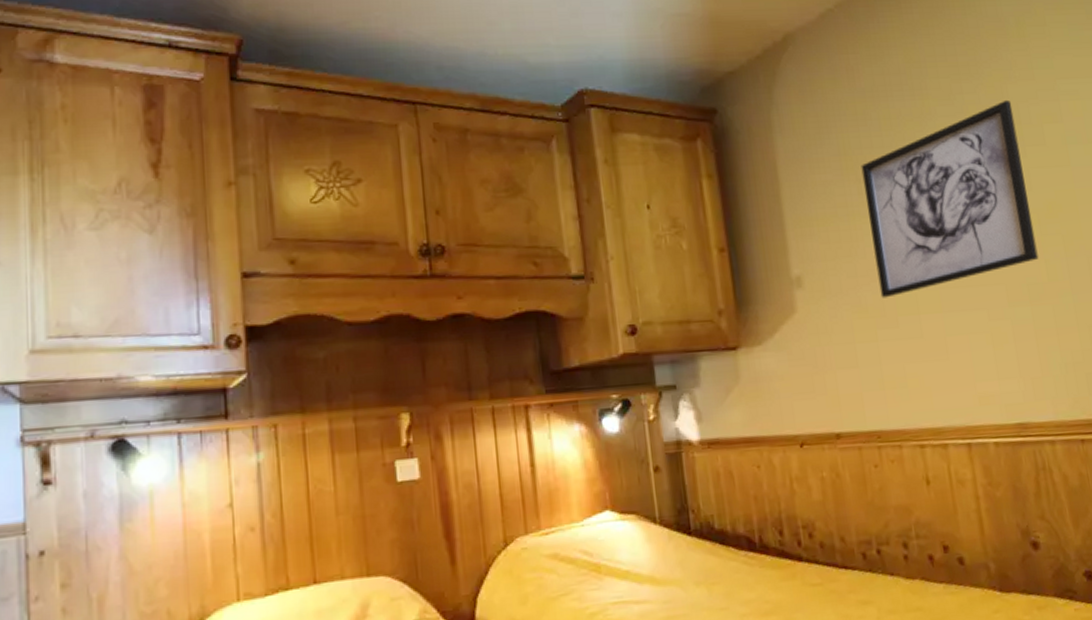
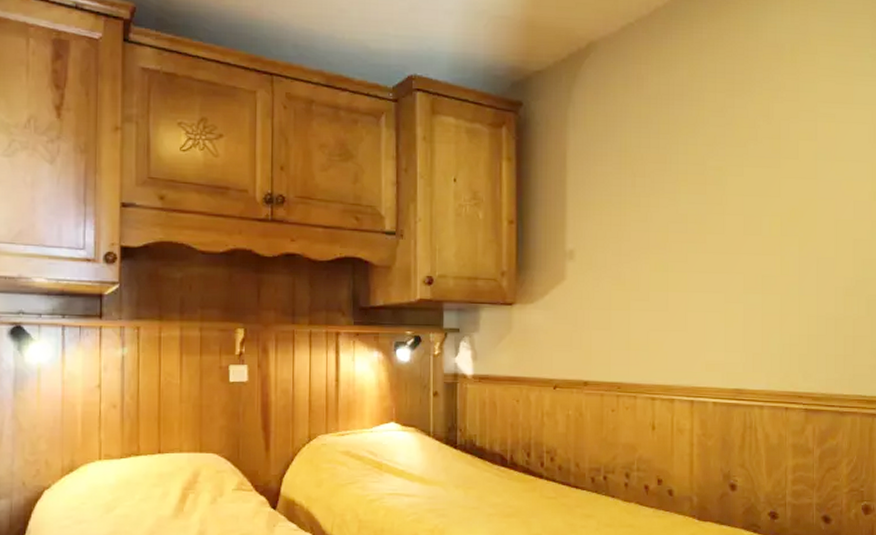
wall art: present [861,99,1039,298] -> none [637,116,776,275]

